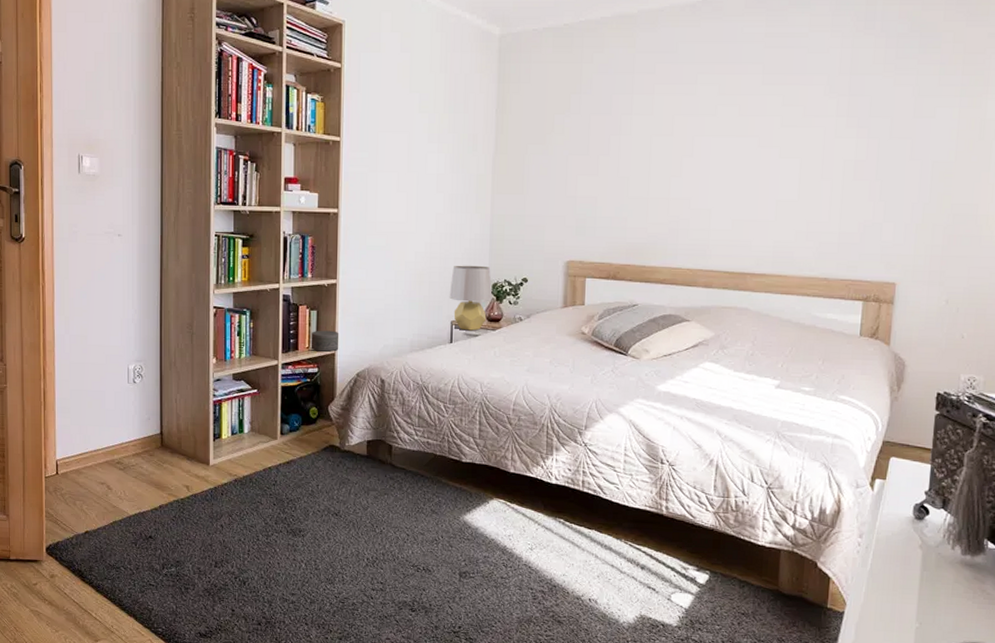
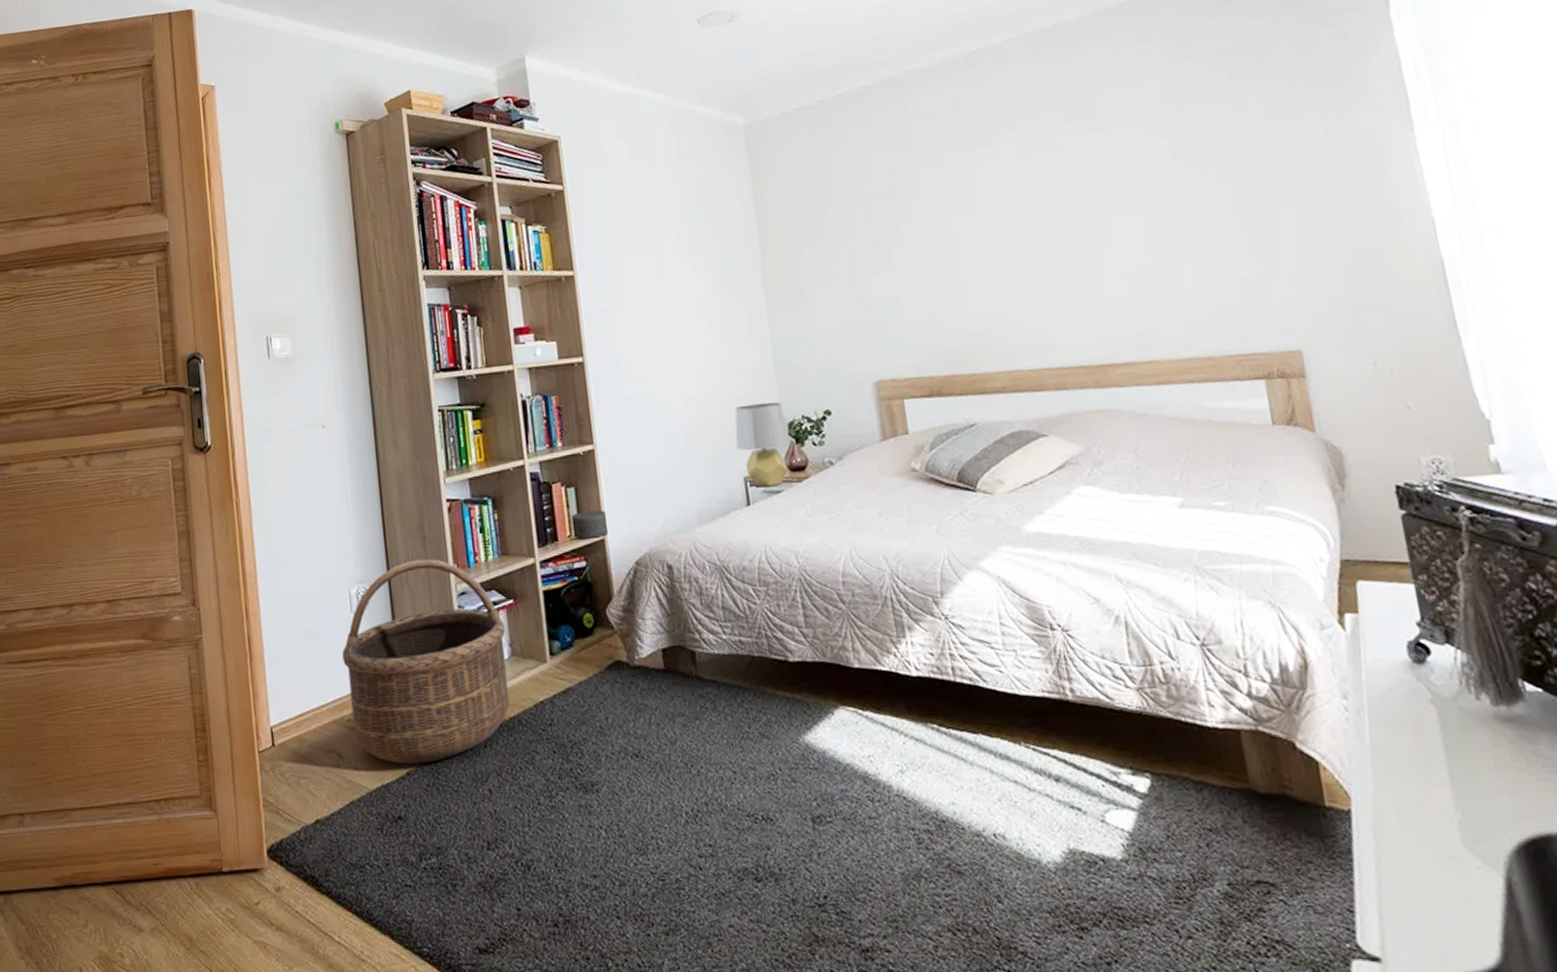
basket: none [118,349,248,501] -> present [342,559,510,764]

